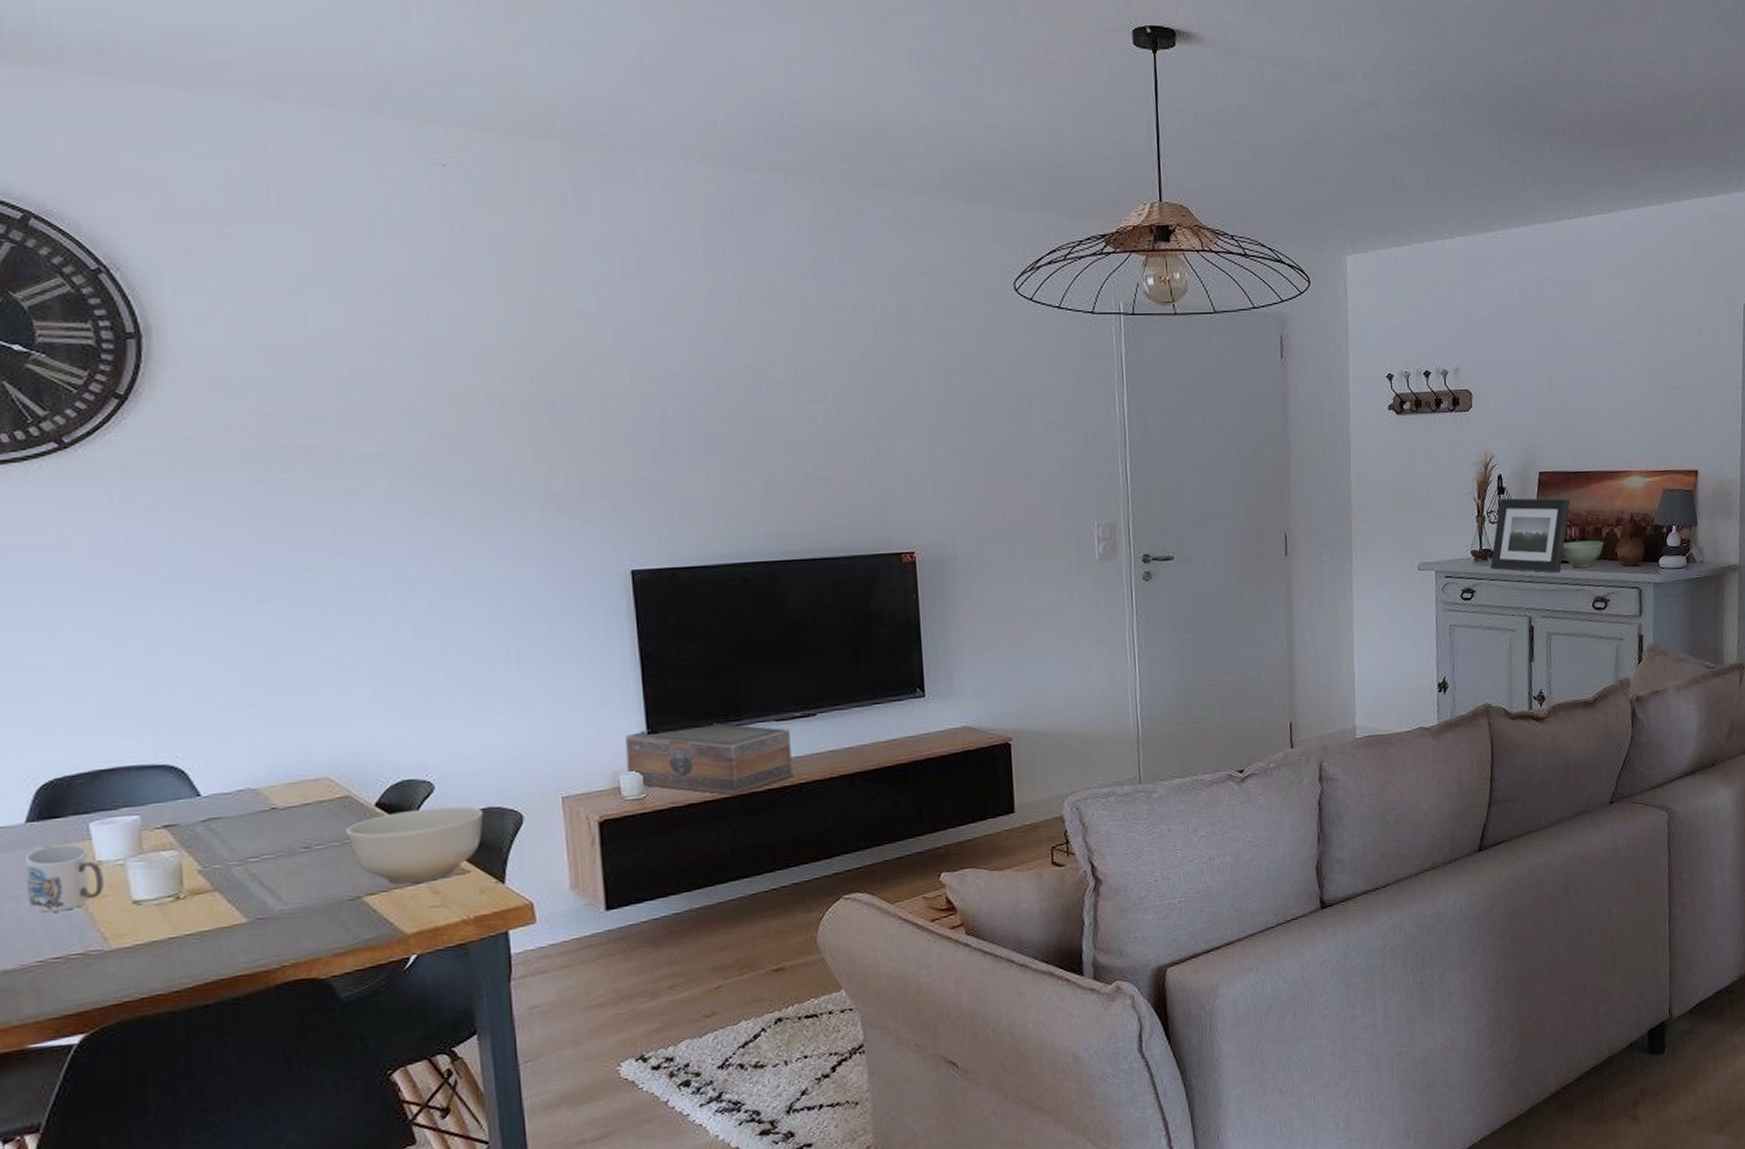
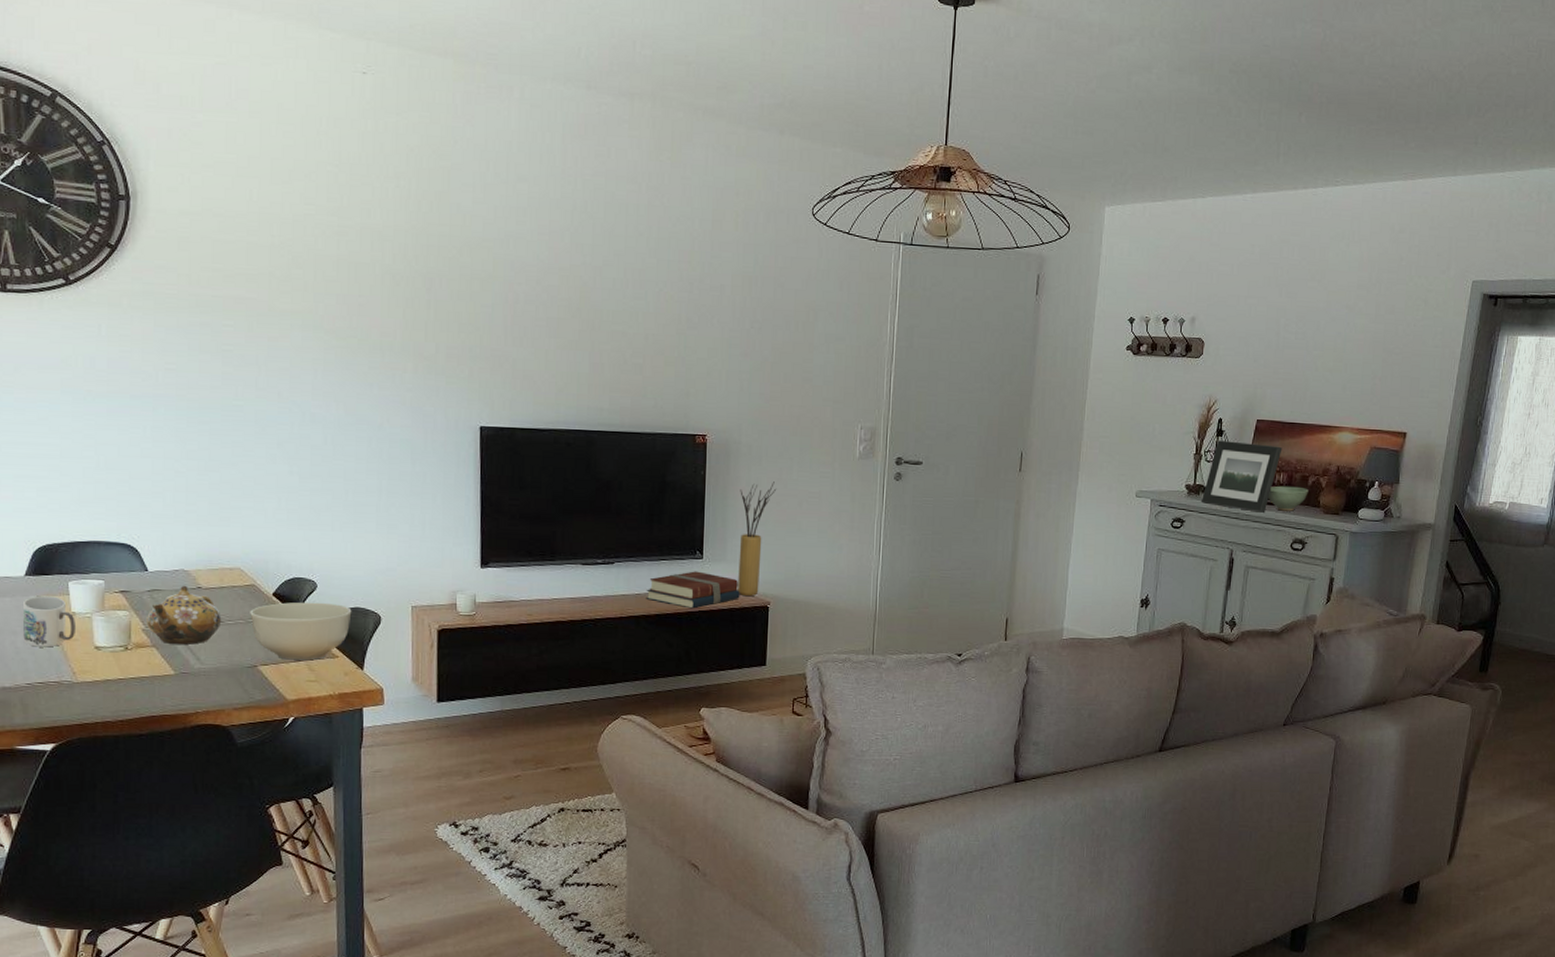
teapot: none [203,807,308,885] -> present [147,585,222,645]
decorative box: present [624,723,794,795] -> none [463,559,592,622]
books: none [859,712,975,758] -> present [646,571,740,609]
vase: none [962,597,1006,735] -> present [738,482,777,597]

